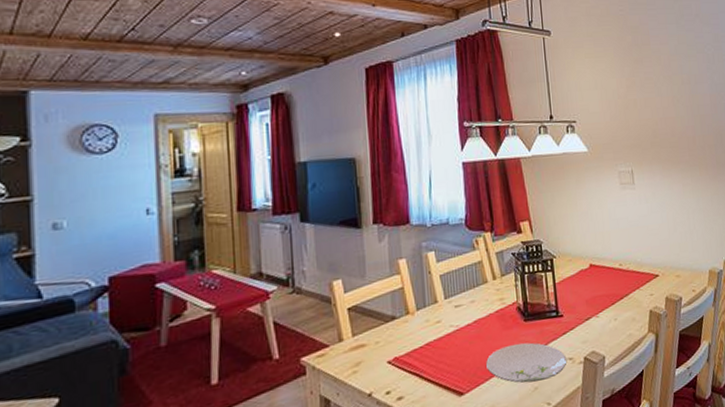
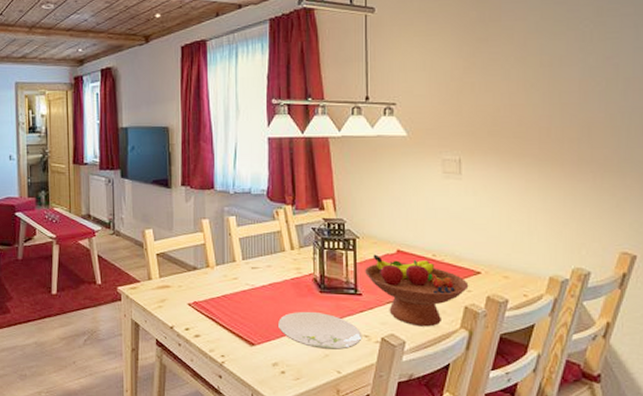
fruit bowl: none [564,271,651,339] -> present [365,254,469,327]

